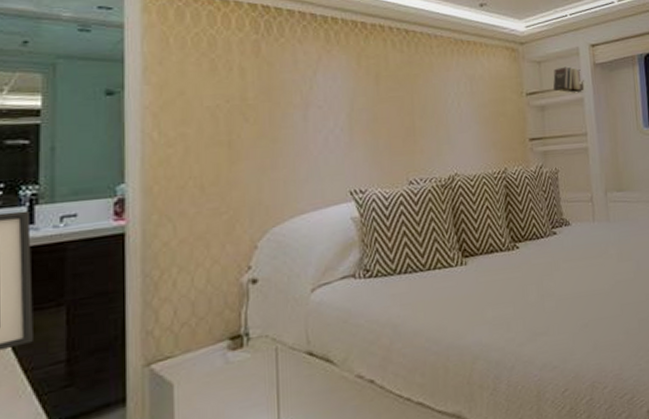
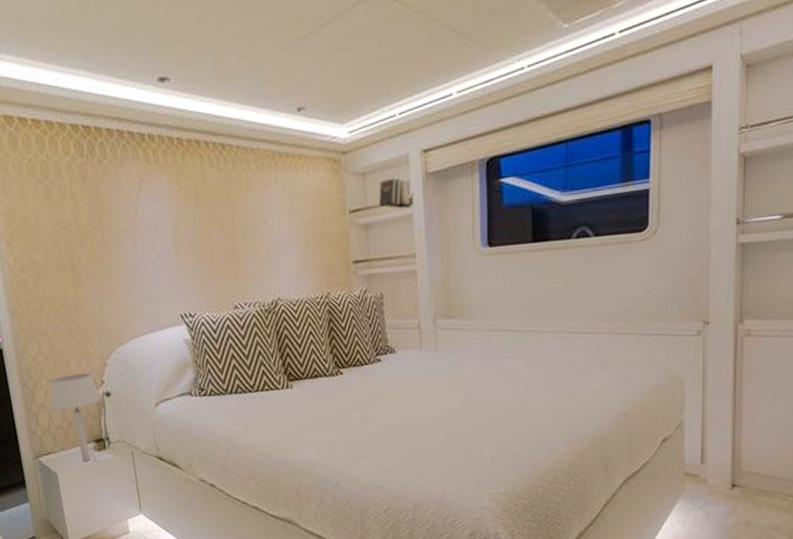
table lamp: none [177,257,245,365] -> present [50,372,101,461]

